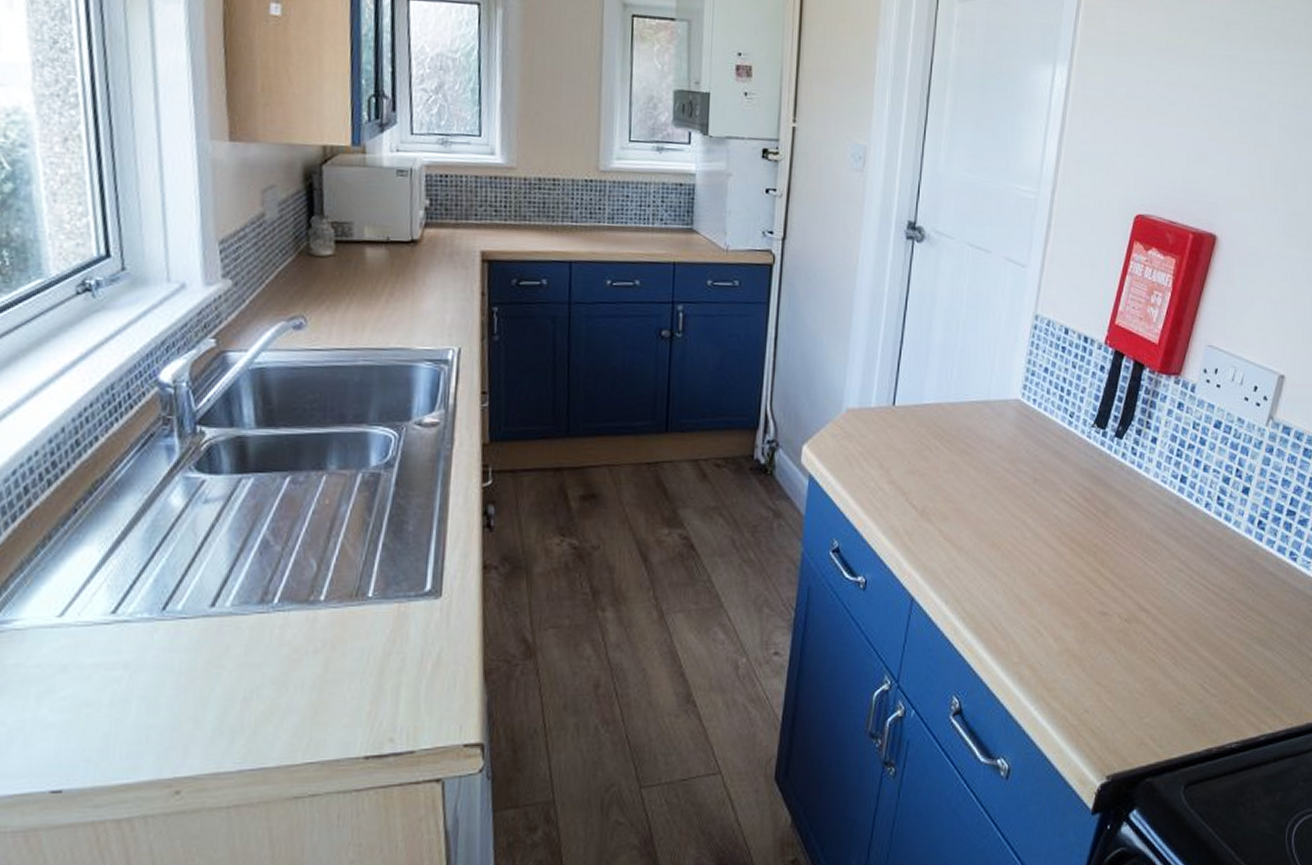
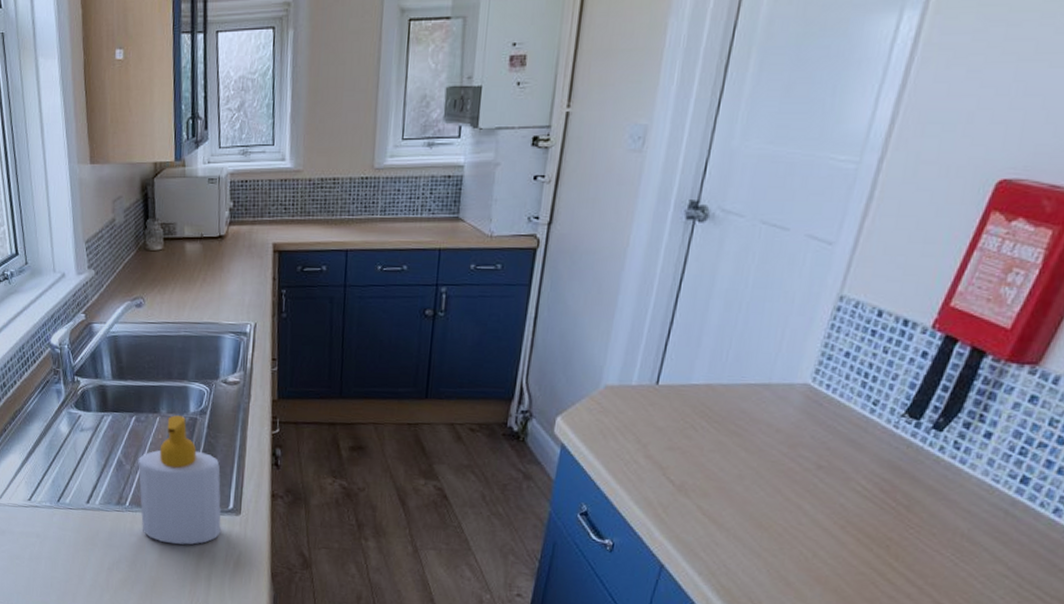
soap bottle: none [293,471,415,650] -> present [138,415,221,545]

